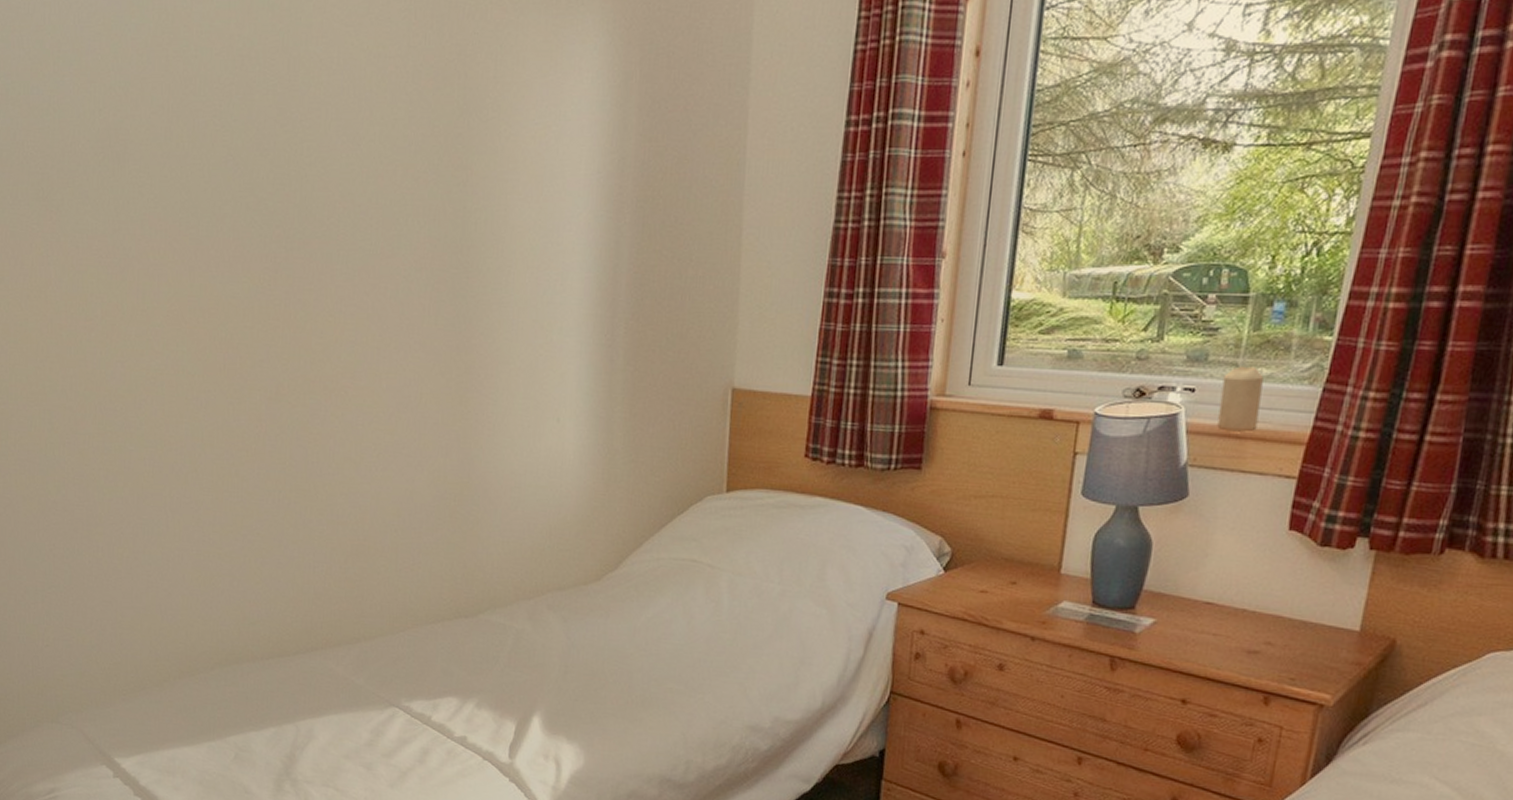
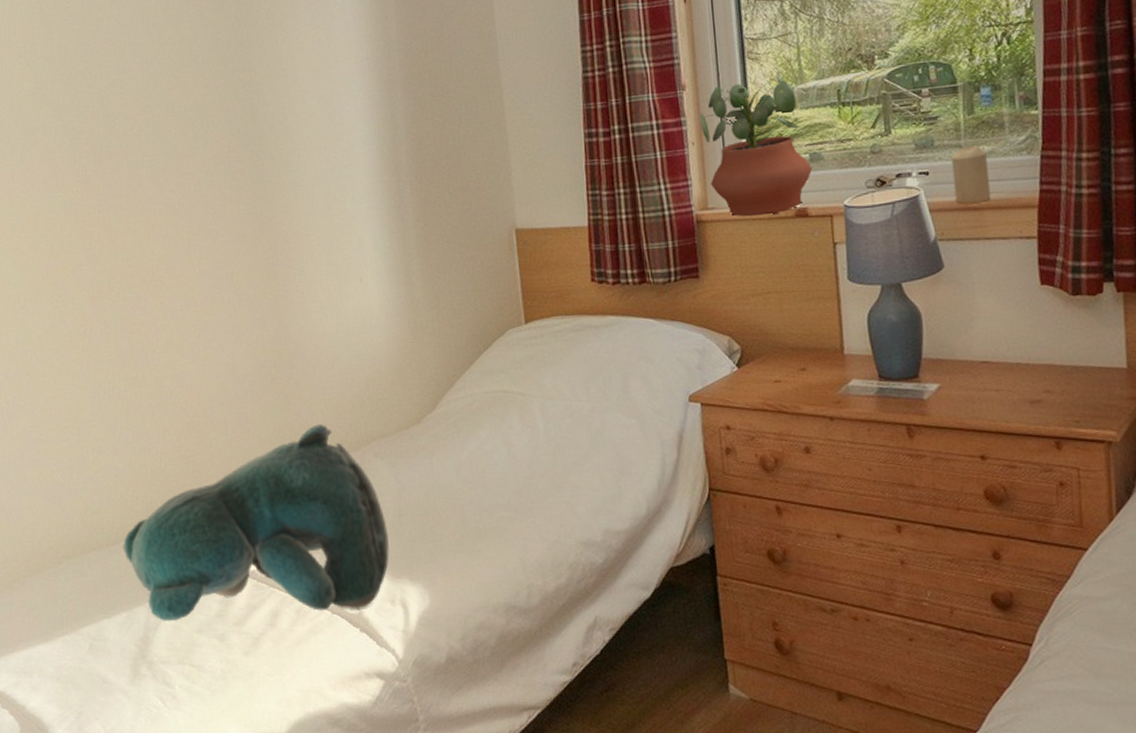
teddy bear: none [277,566,551,758] -> present [122,424,389,622]
potted plant: none [953,253,1068,412] -> present [699,73,812,217]

